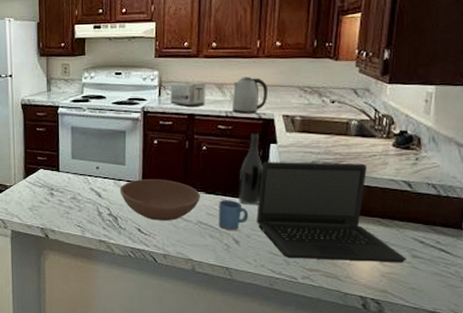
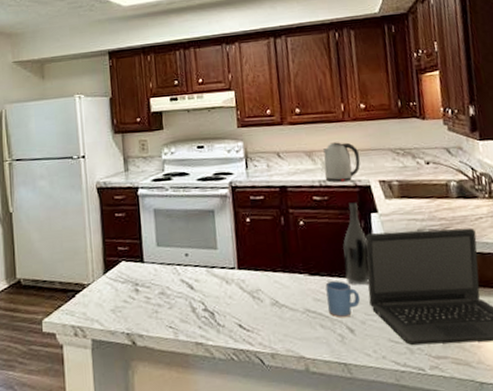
bowl: present [119,179,200,221] -> none [213,262,304,313]
toaster: present [170,81,206,108] -> none [256,150,296,180]

